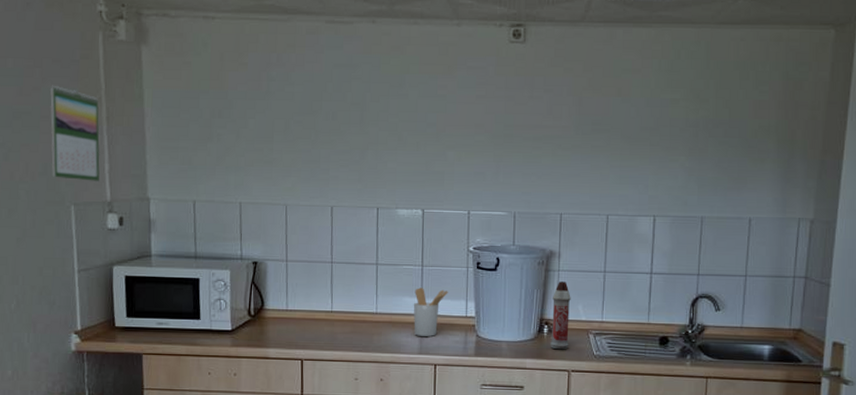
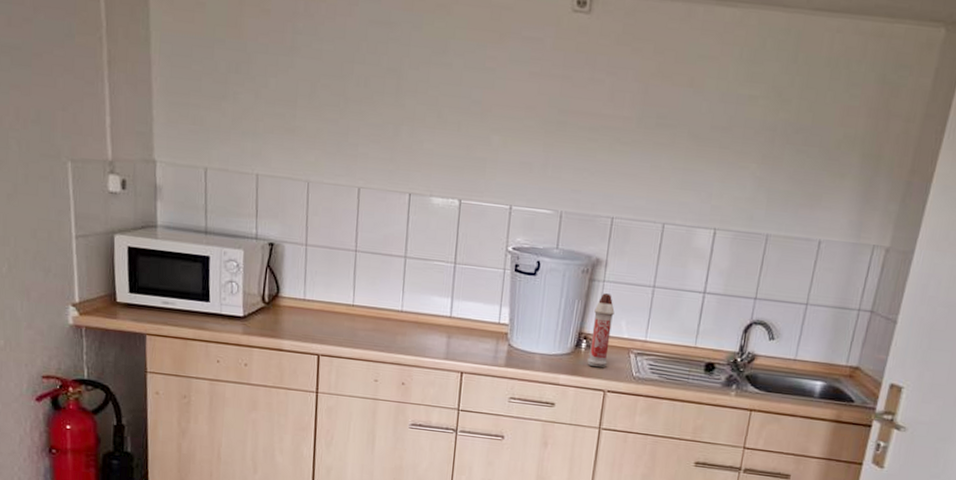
calendar: present [50,85,100,181] -> none [43,17,101,136]
utensil holder: present [413,287,448,336] -> none [441,287,482,342]

